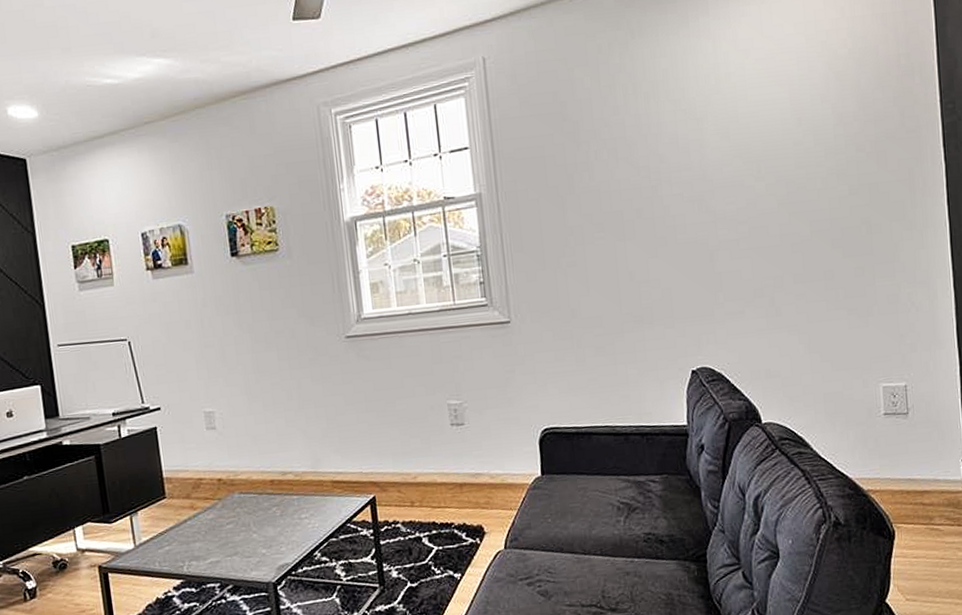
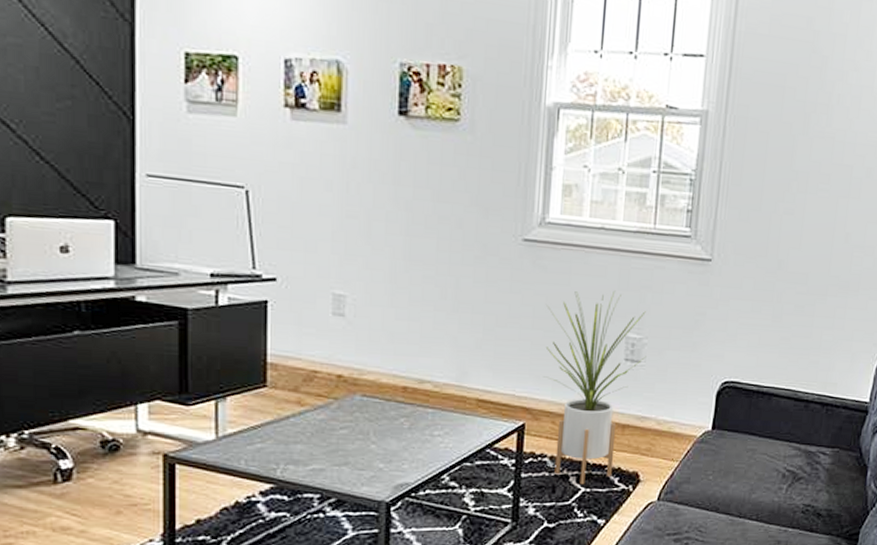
house plant: none [375,365,469,544] -> present [543,290,646,485]

